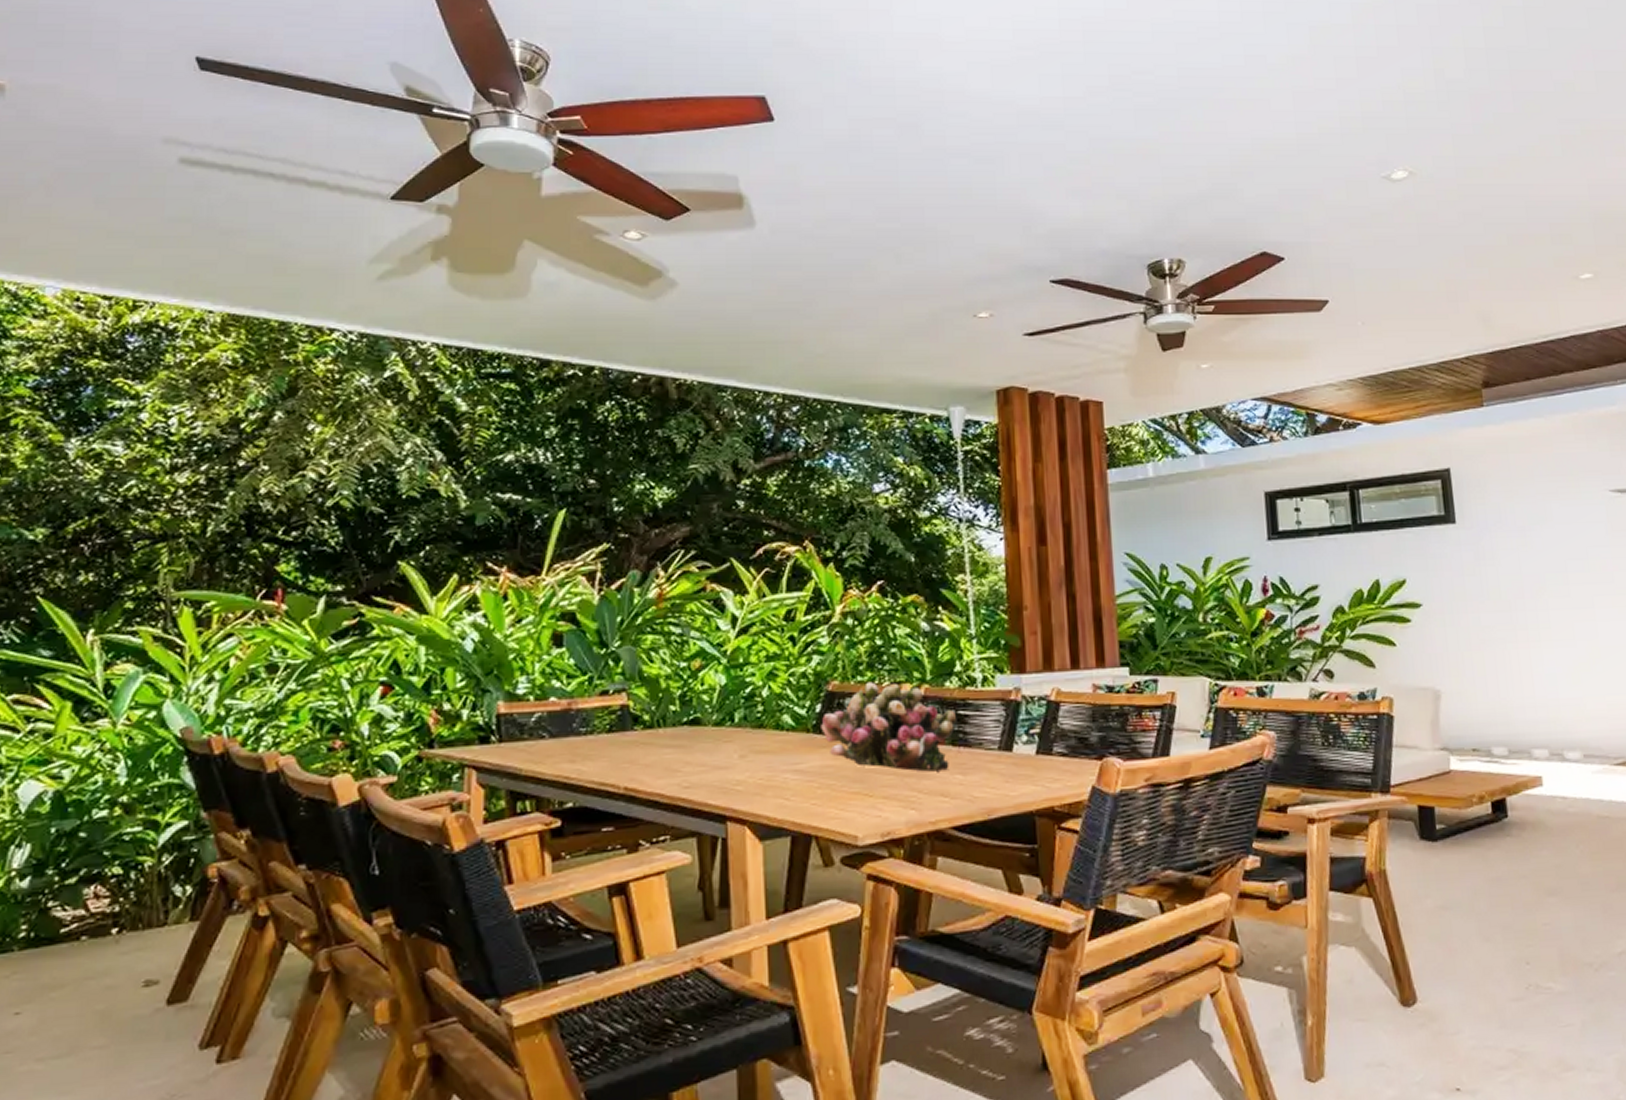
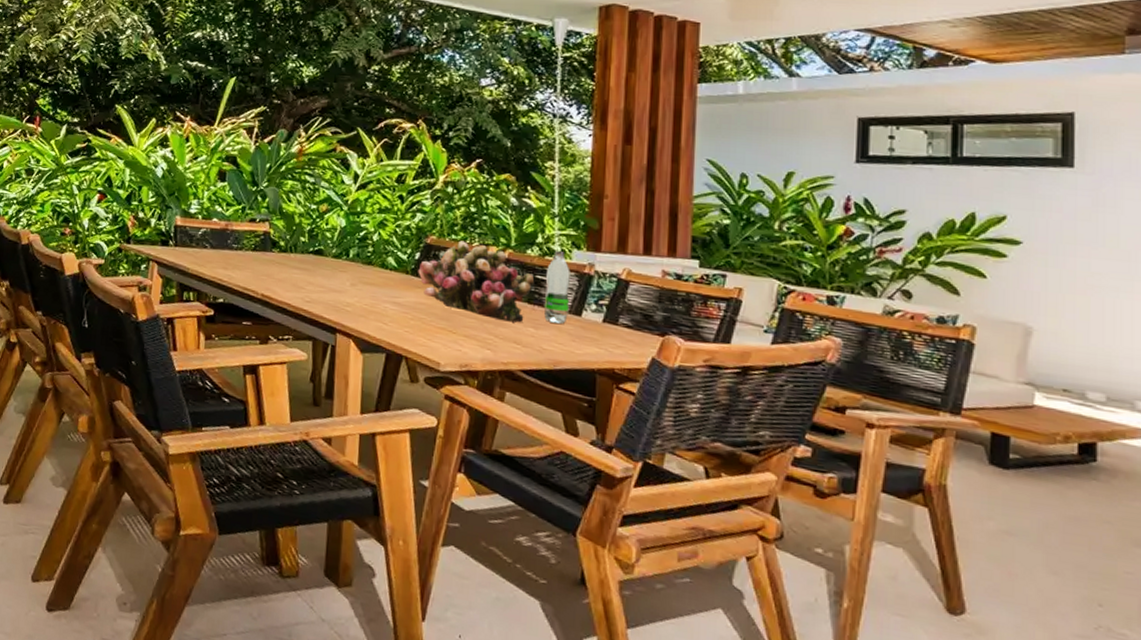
bottle: none [969,678,998,764] -> present [543,251,571,324]

